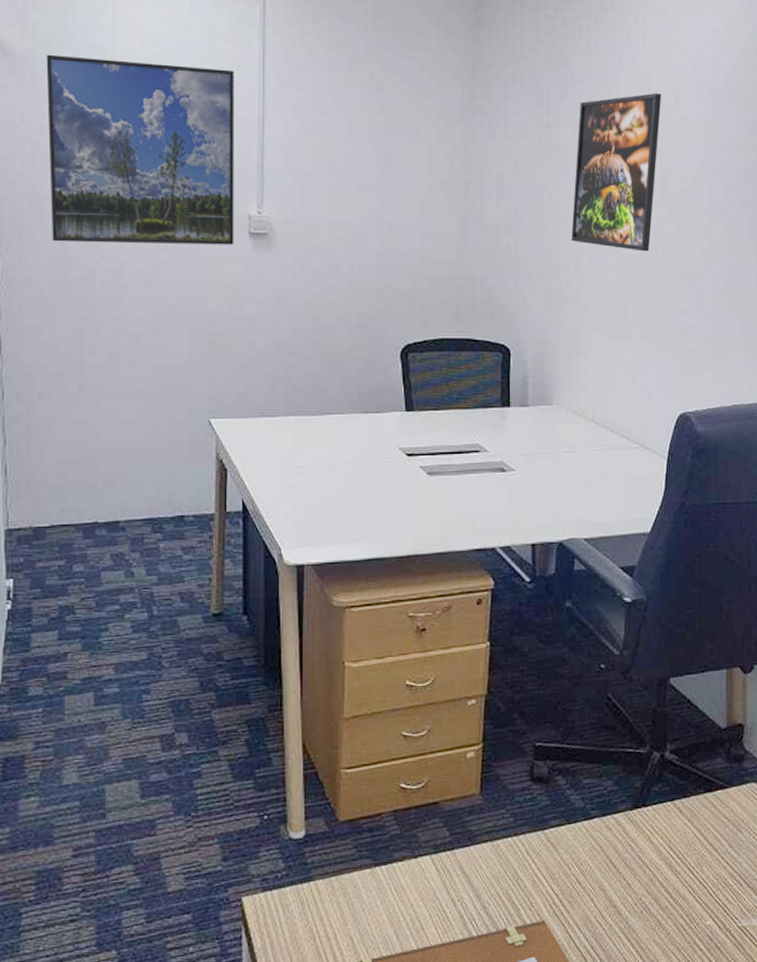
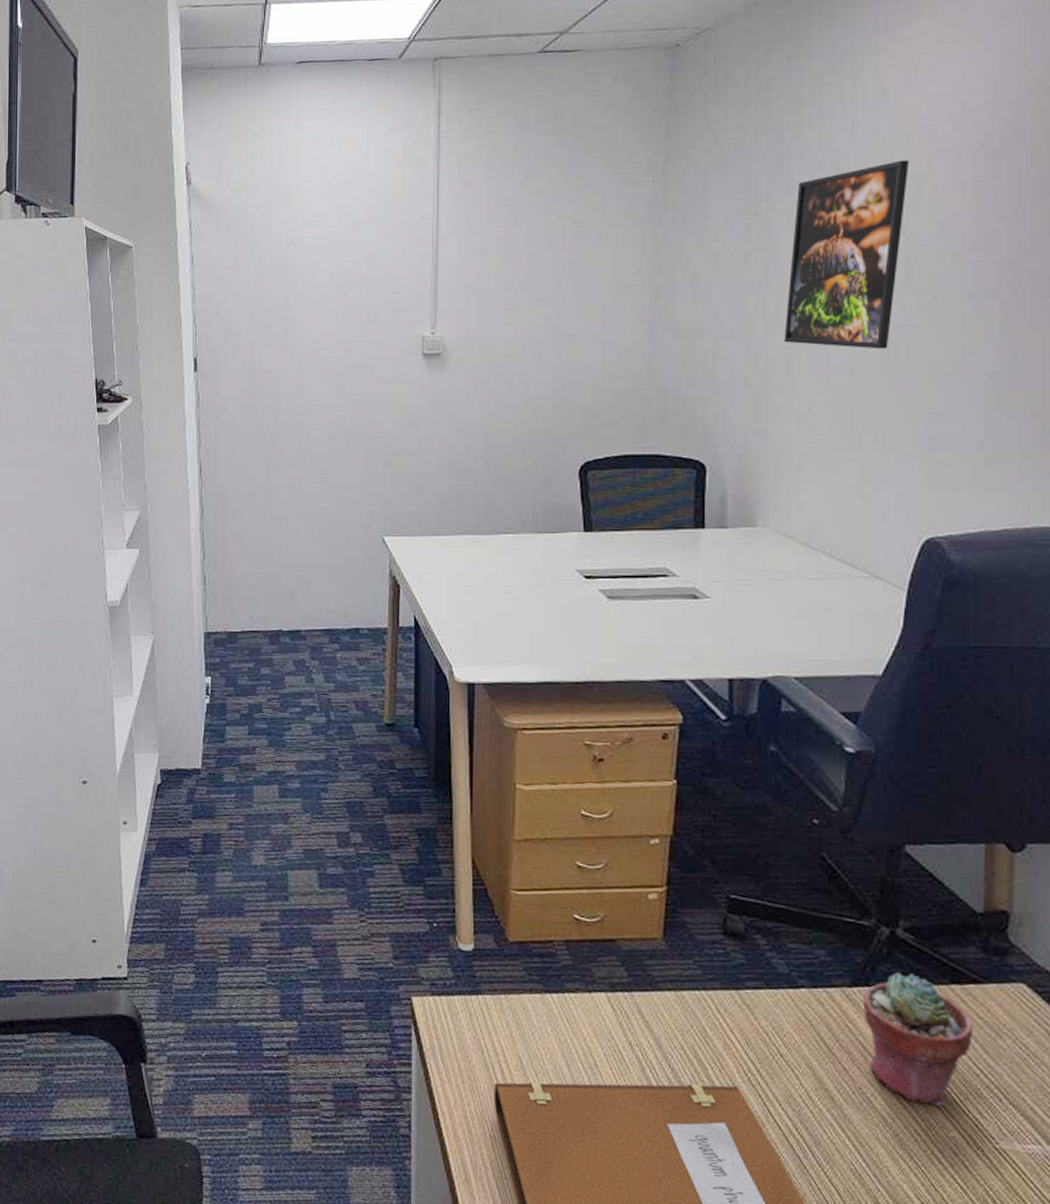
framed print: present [46,54,234,245] -> none [238,193,409,372]
potted succulent: none [642,789,721,902] -> present [863,972,973,1107]

